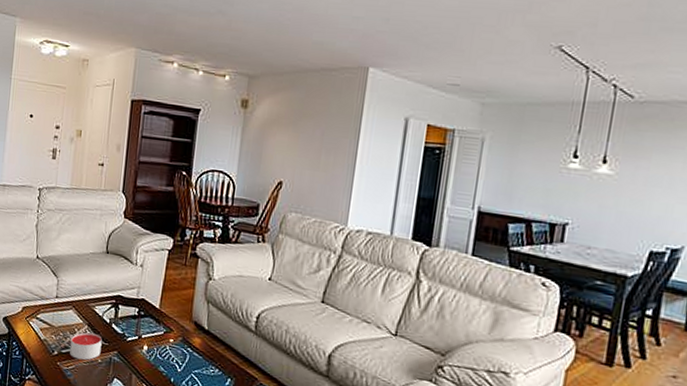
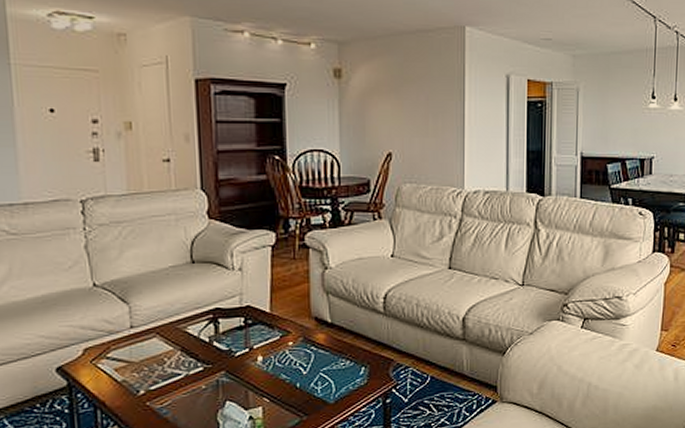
candle: present [70,332,102,360] -> none [161,357,204,393]

